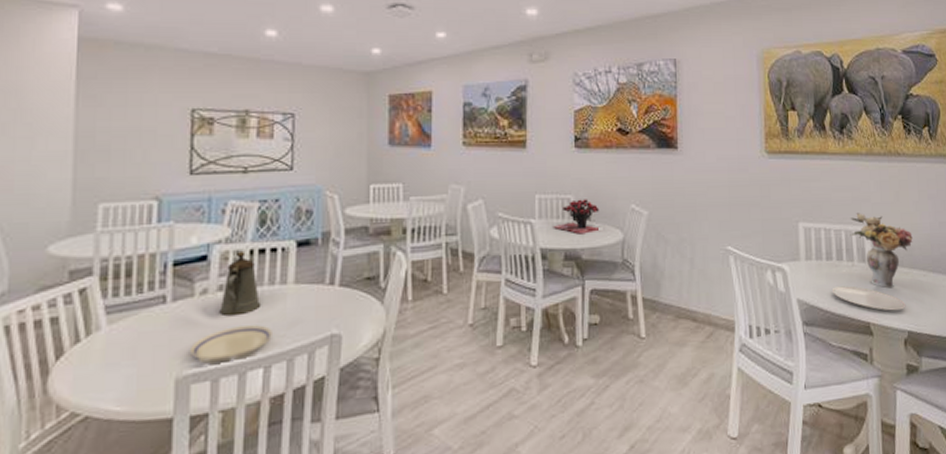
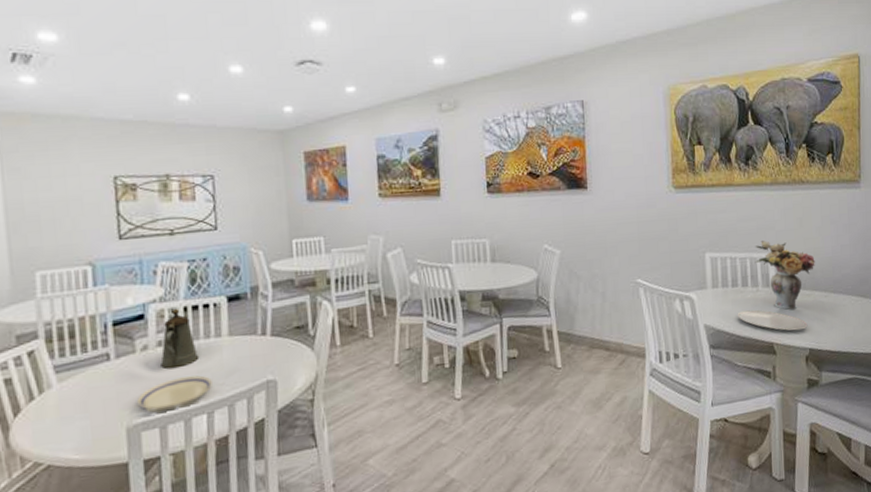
flower arrangement: present [553,199,600,233] -> none [469,242,514,275]

